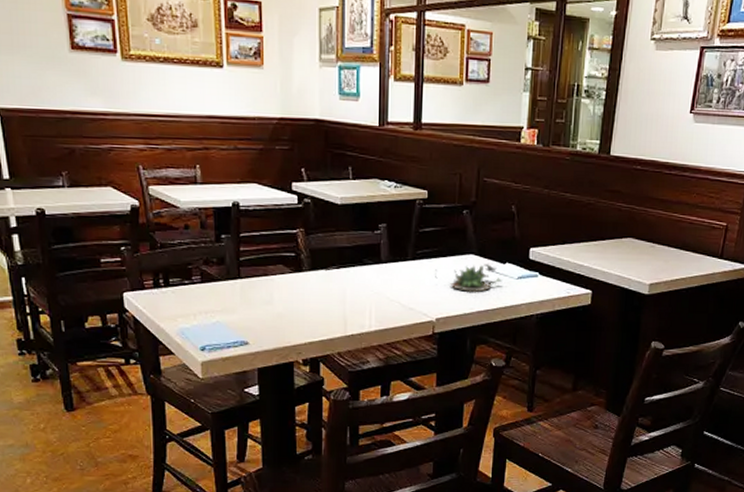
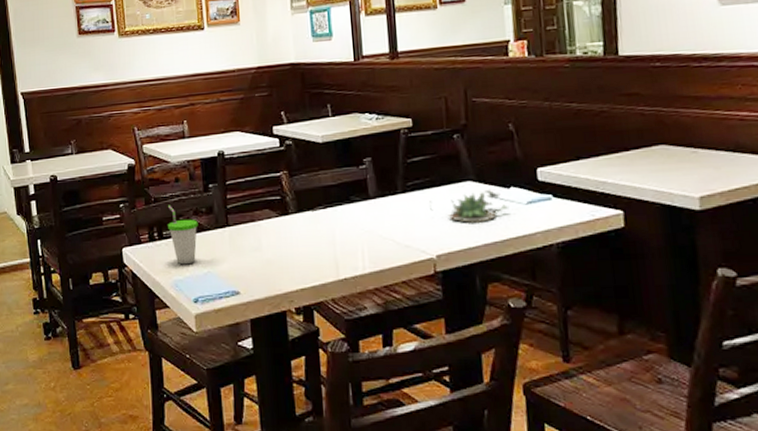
cup: none [175,252,208,314] -> present [168,205,198,265]

